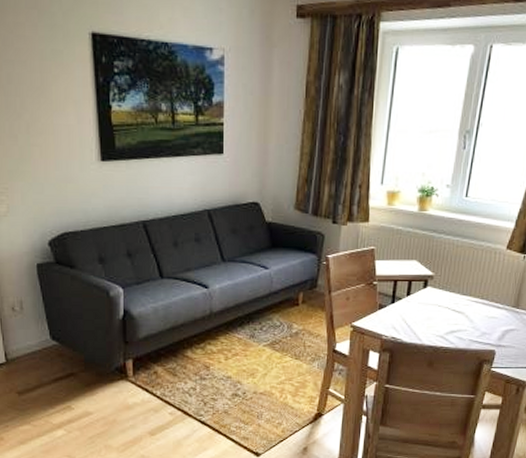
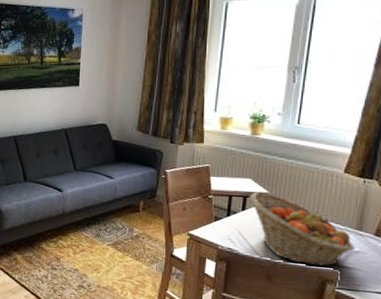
fruit basket: none [414,274,511,347] -> present [249,191,355,267]

